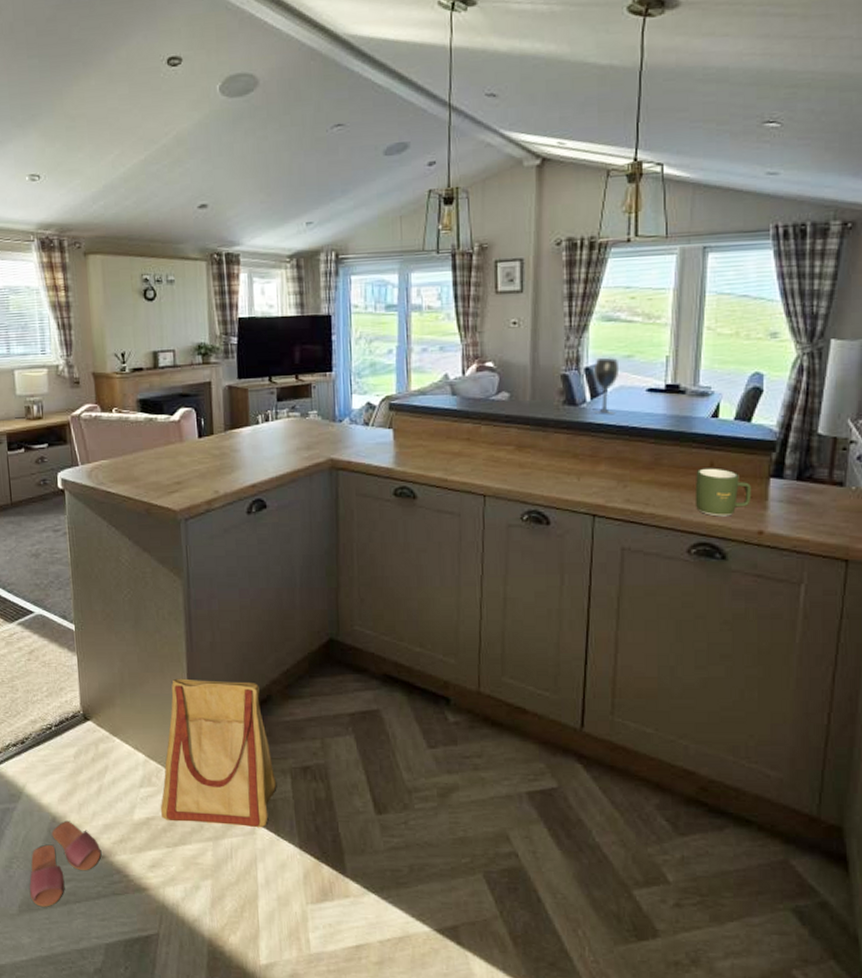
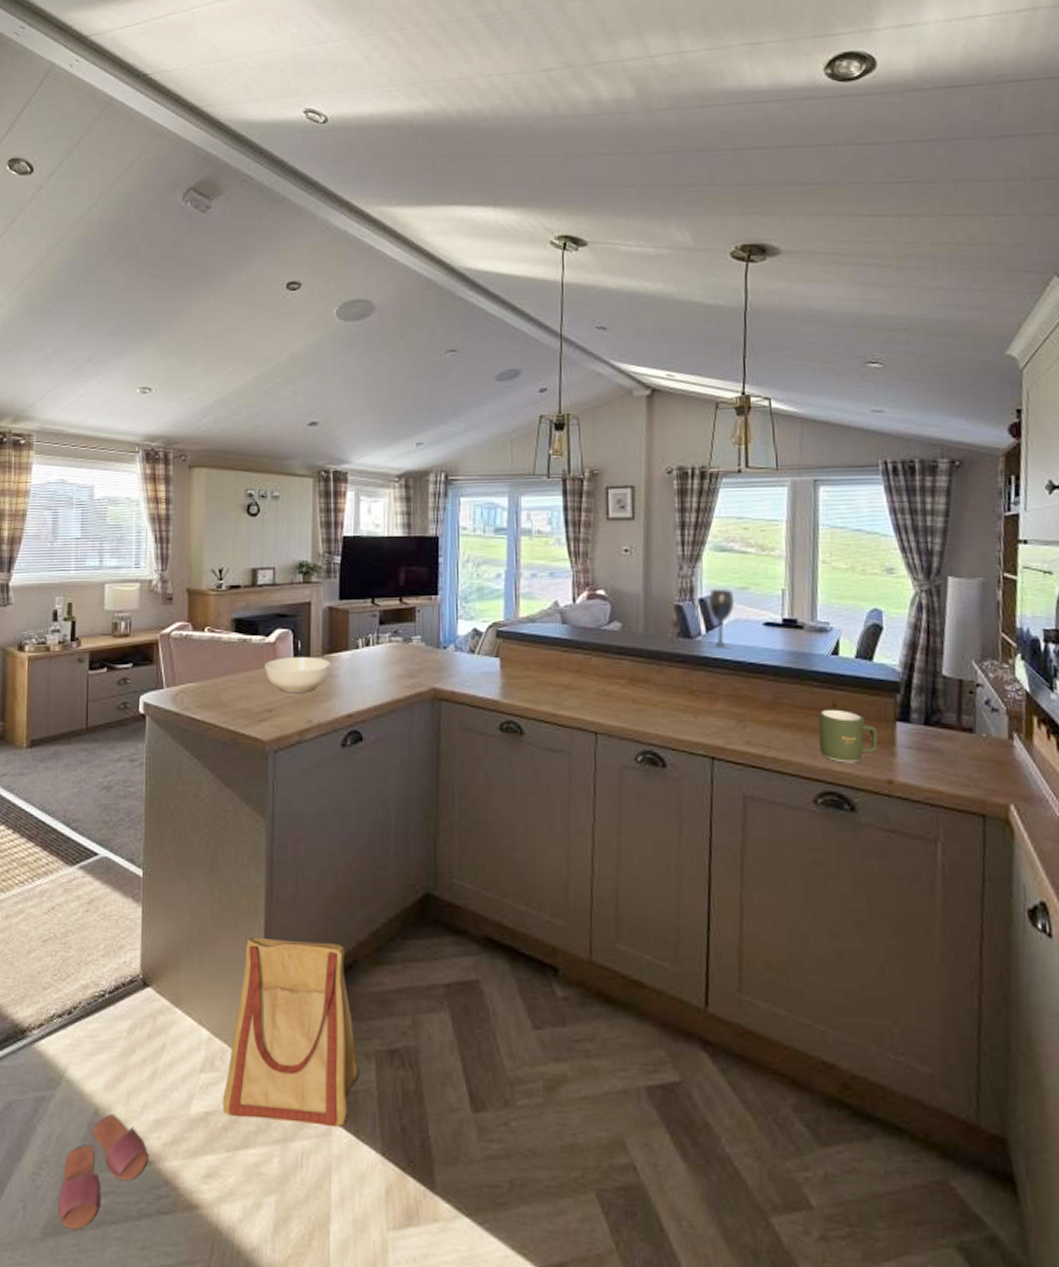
bowl: none [171,432,234,467] -> present [264,656,331,694]

